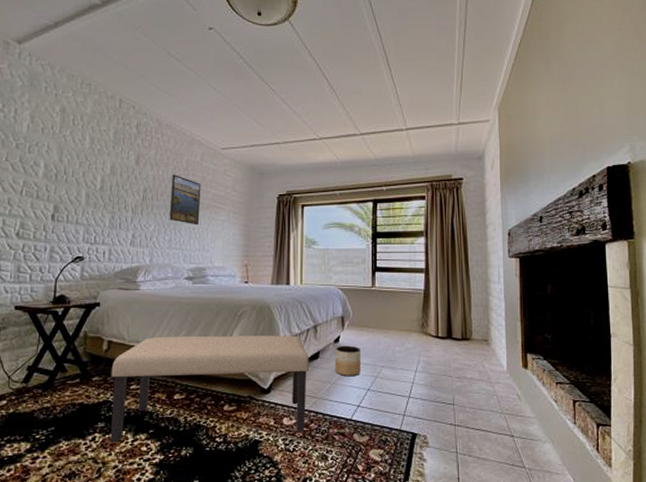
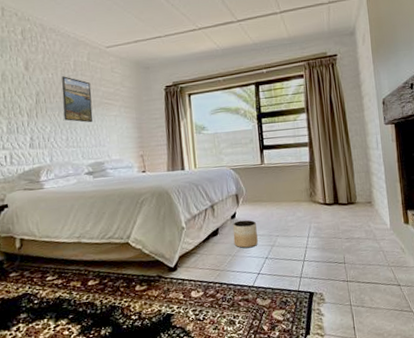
bench: present [110,335,310,442] -> none [26,216,212,330]

